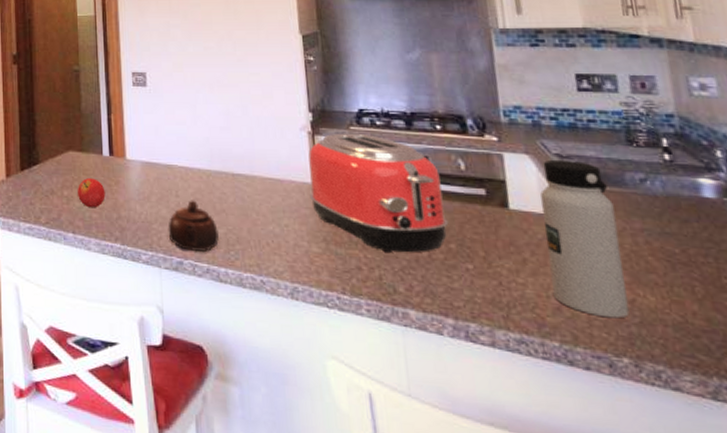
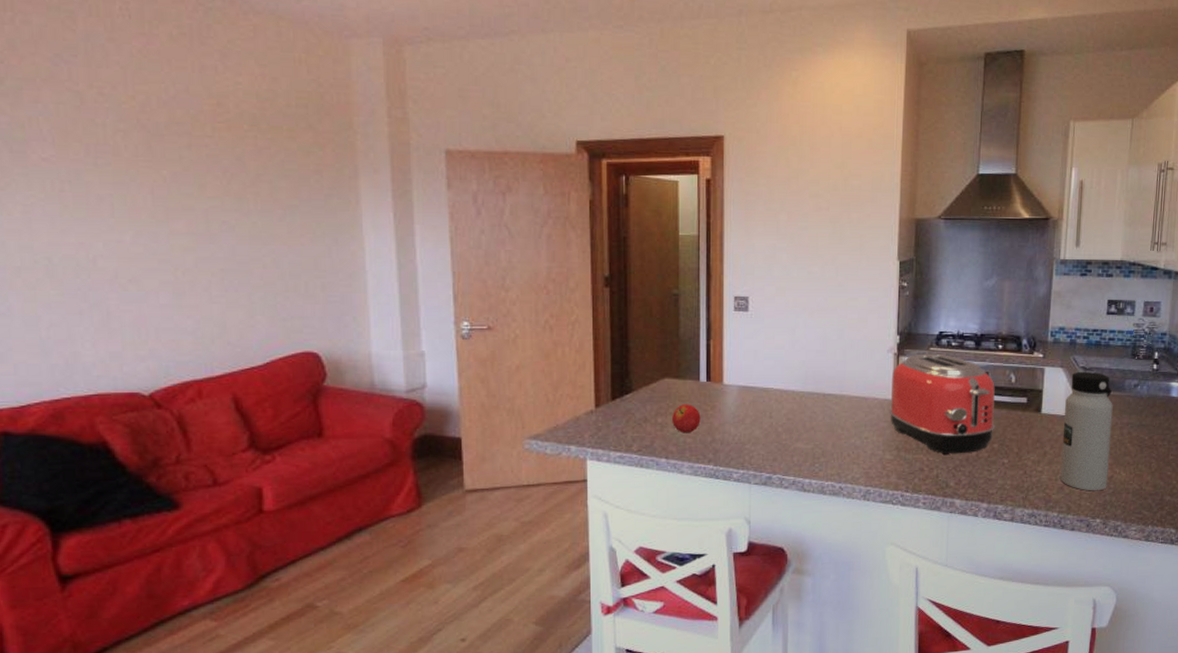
teapot: present [168,200,219,253] -> none [760,420,806,467]

